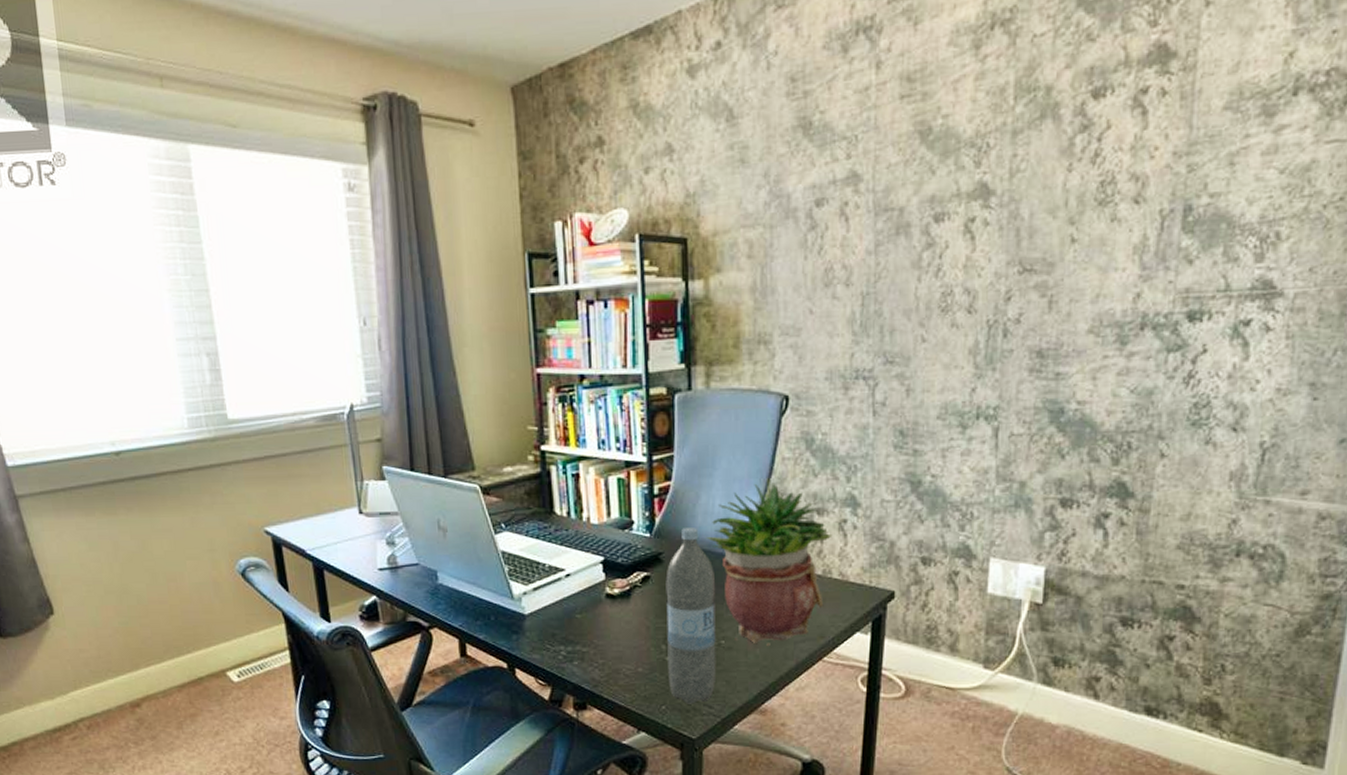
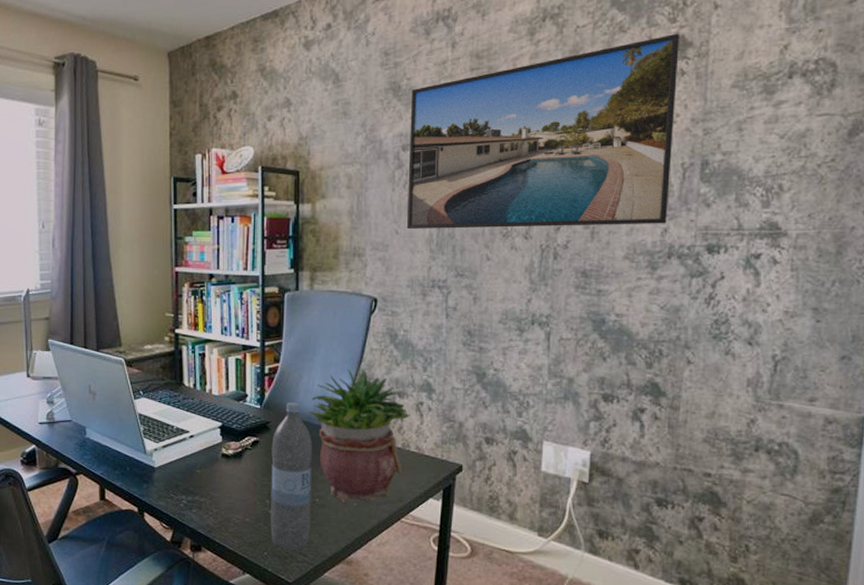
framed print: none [822,40,1162,308] -> present [406,33,680,230]

